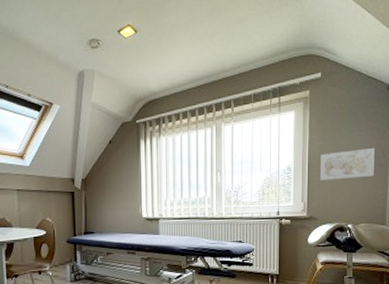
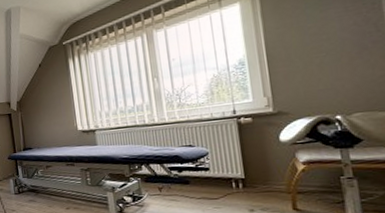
wall art: present [320,147,375,180] -> none [282,23,366,70]

